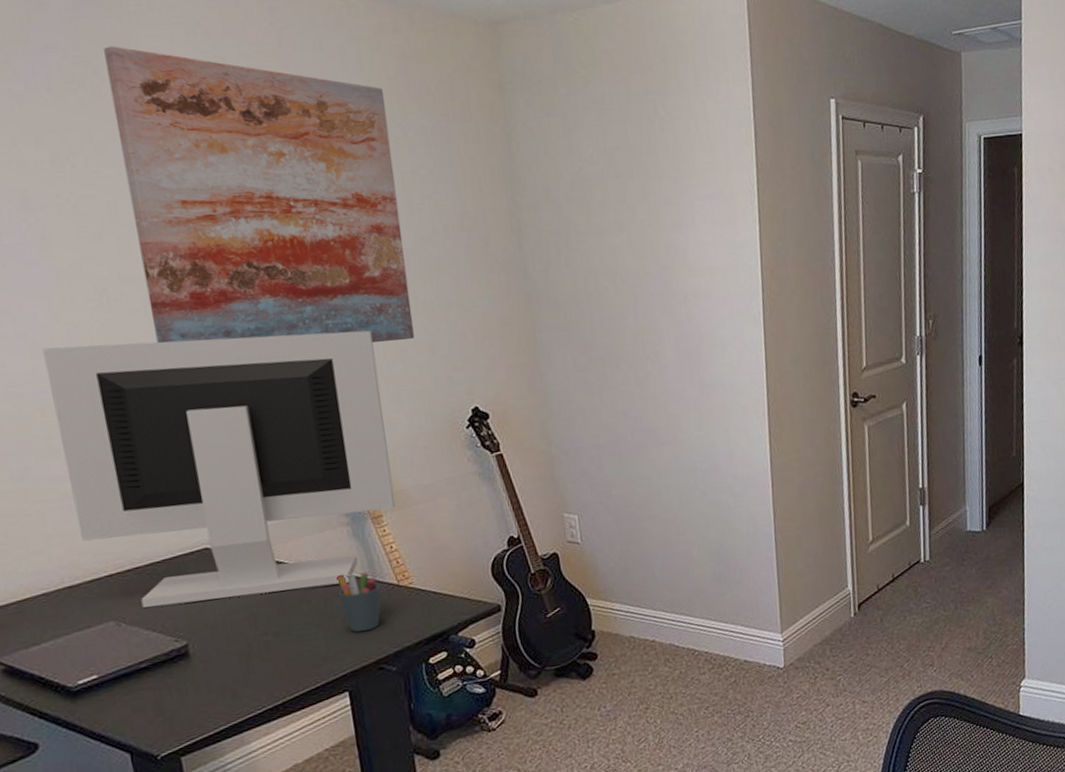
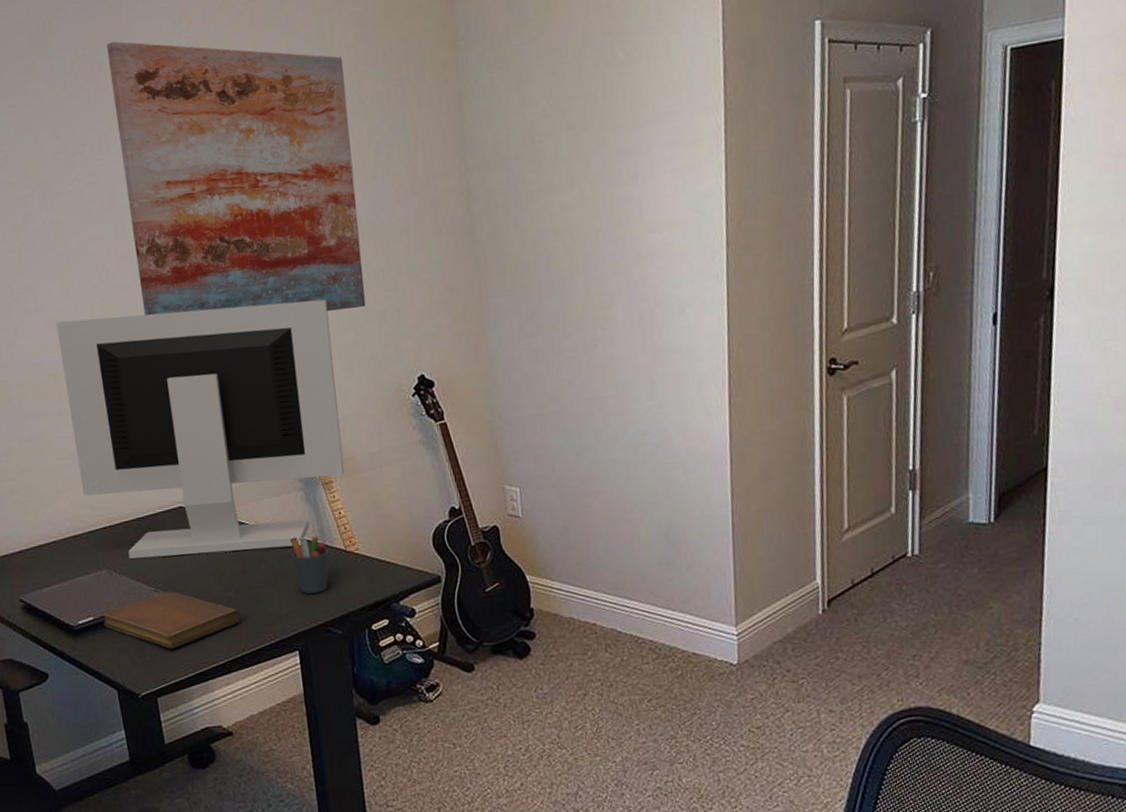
notebook: none [108,639,282,703] -> present [101,591,242,649]

